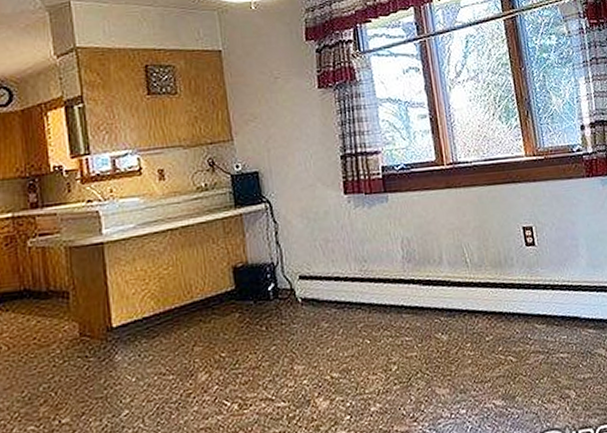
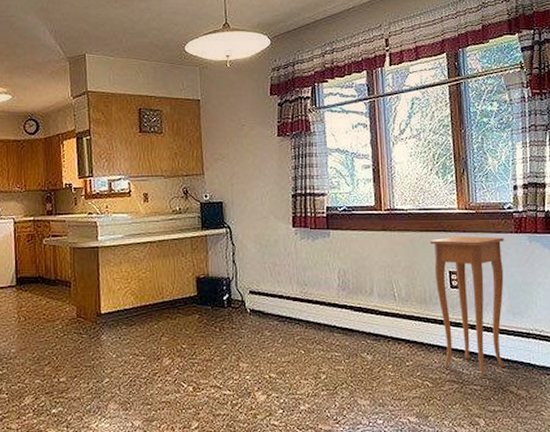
side table: none [499,183,590,342] -> present [430,236,504,376]

